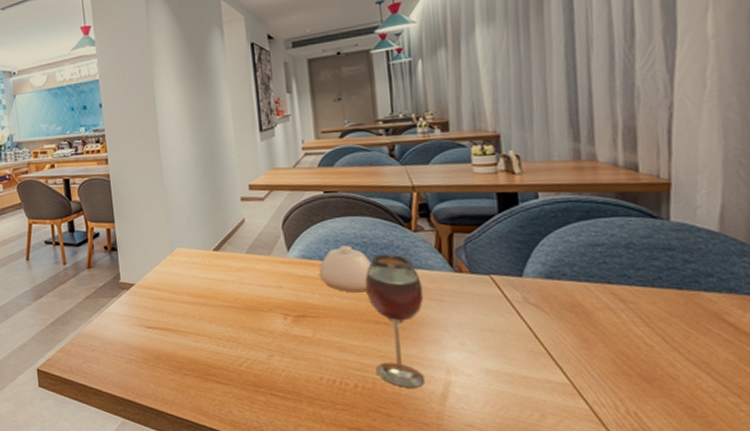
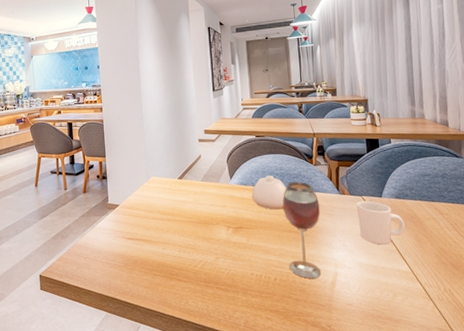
mug: none [481,281,562,345] -> present [357,200,406,245]

